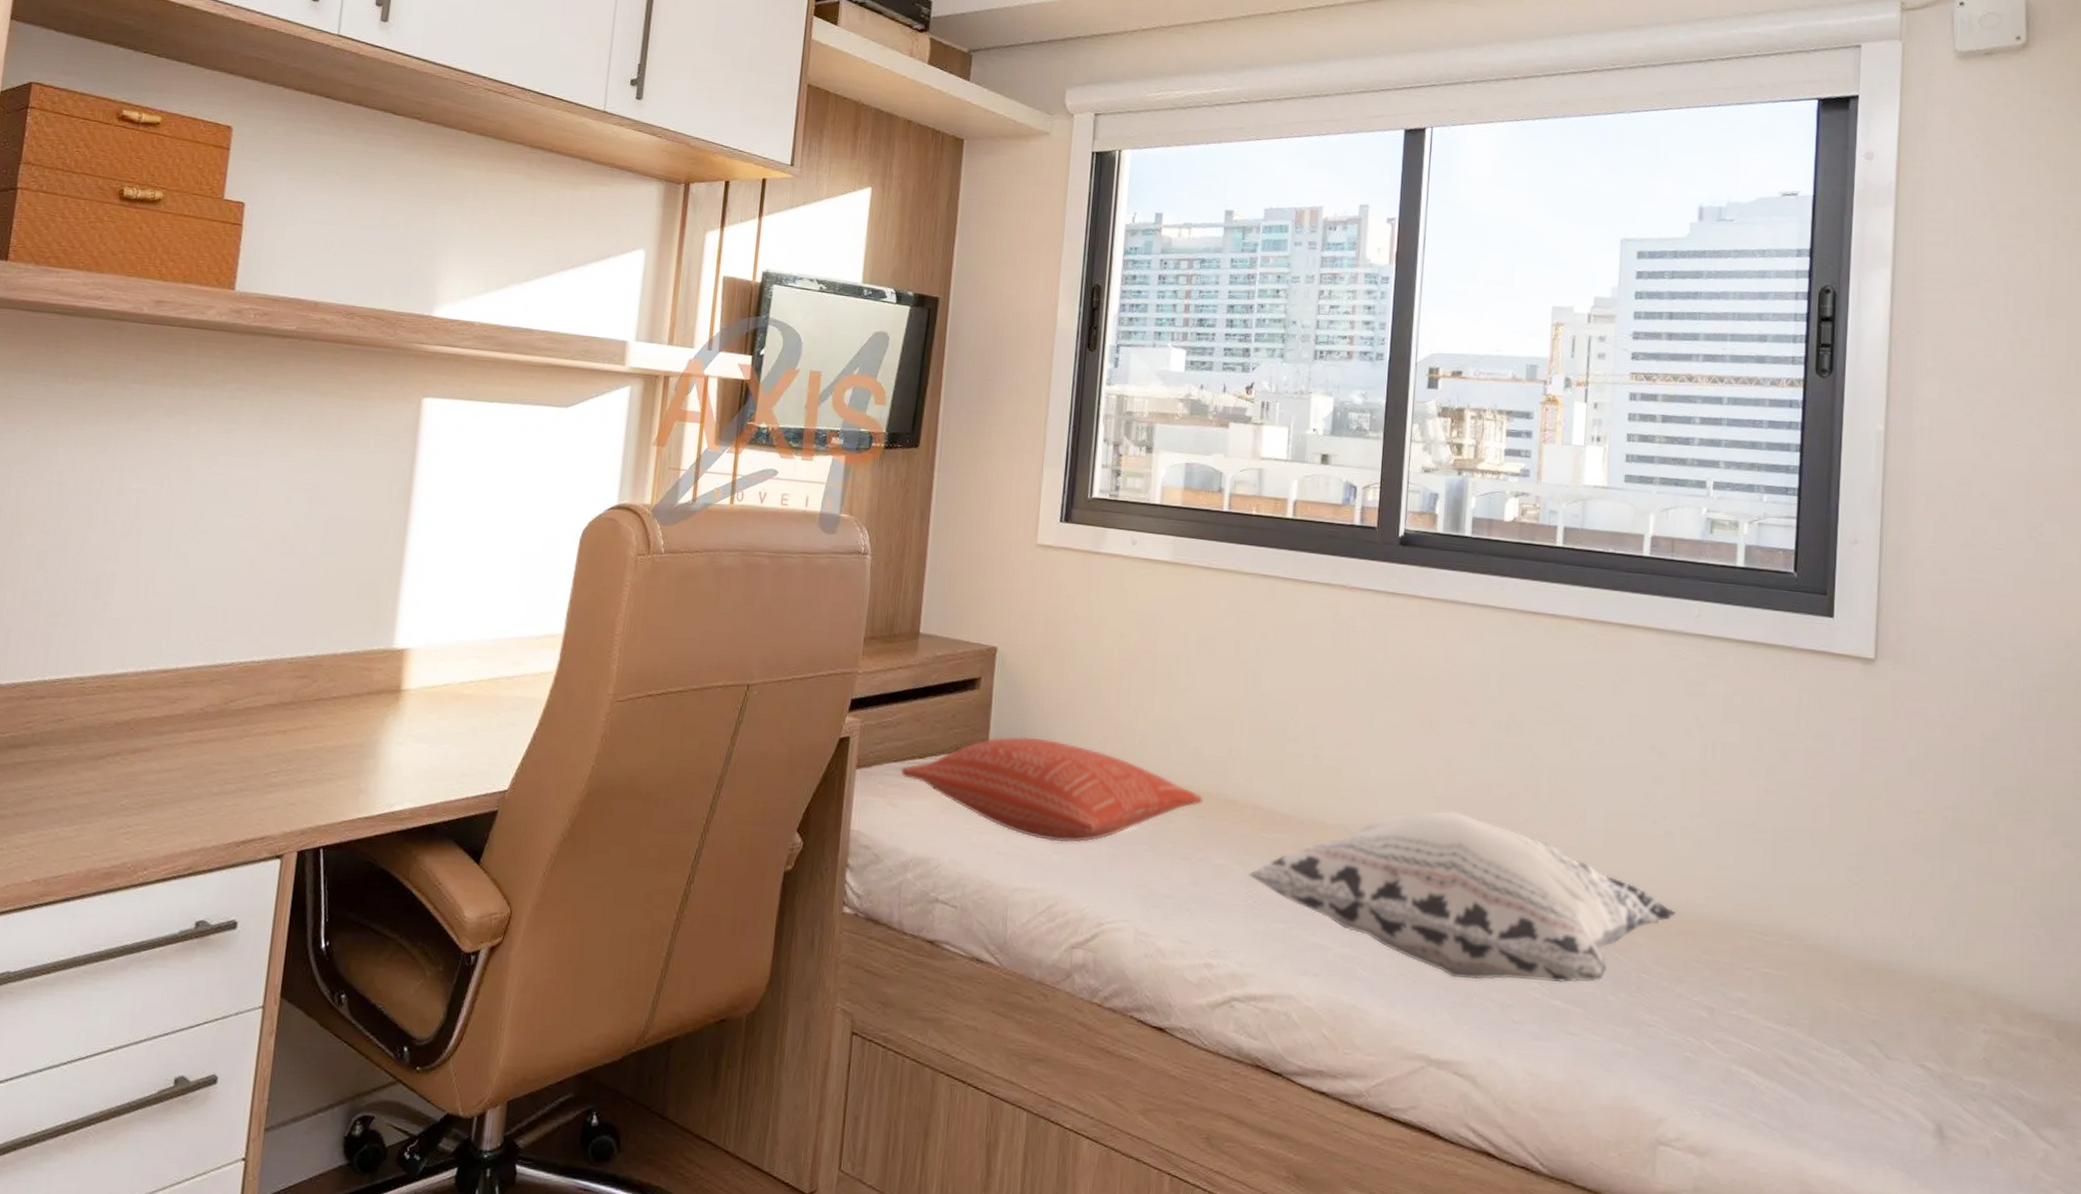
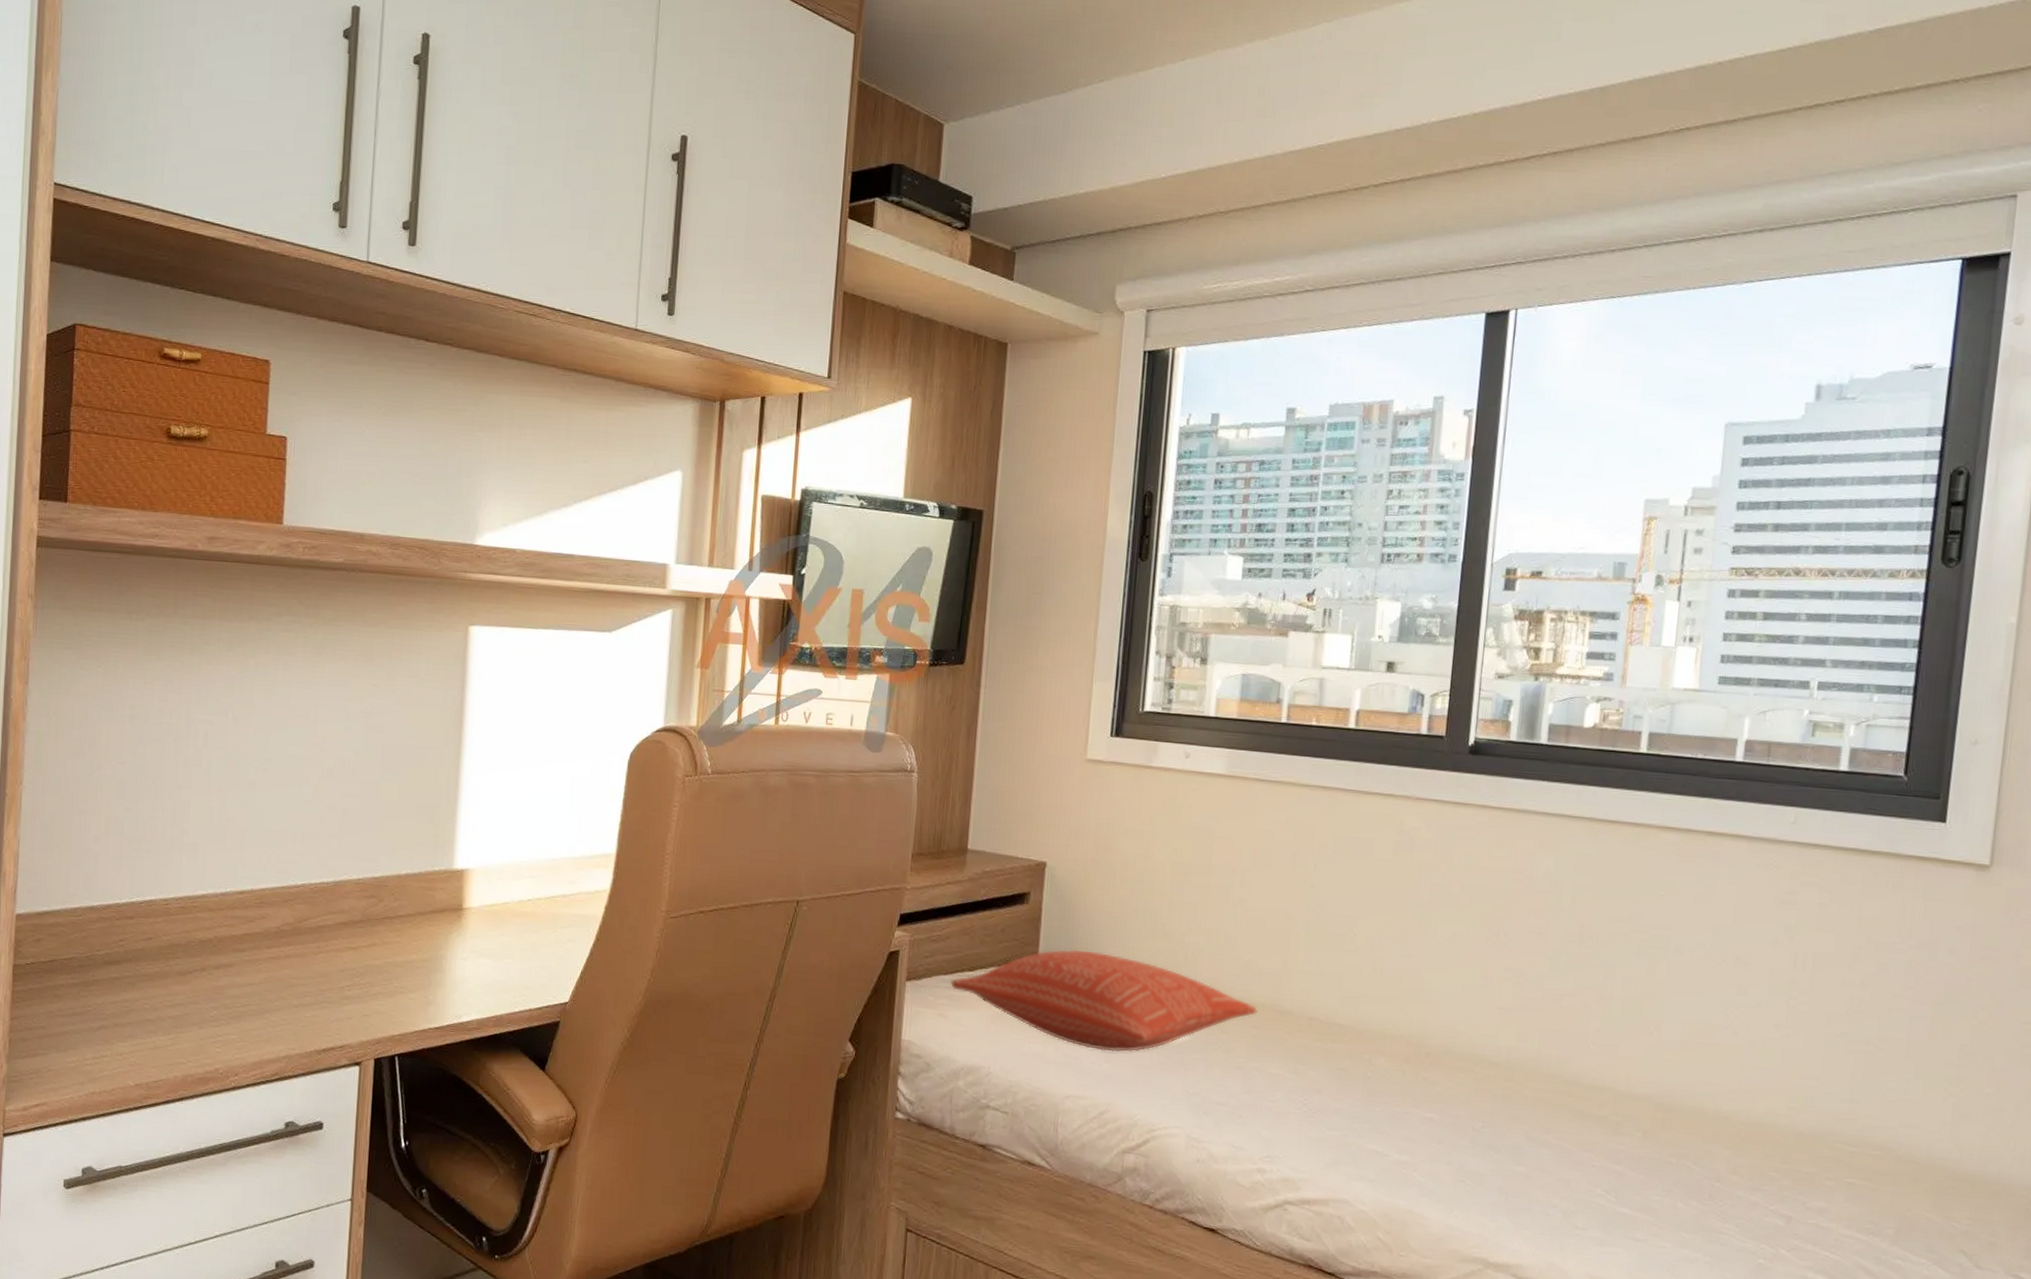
decorative pillow: present [1248,810,1678,983] -> none [1303,1021,1757,1191]

